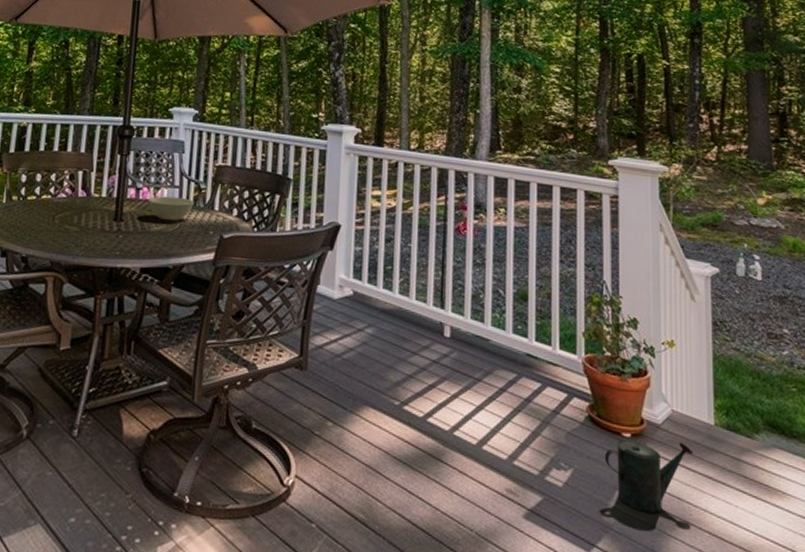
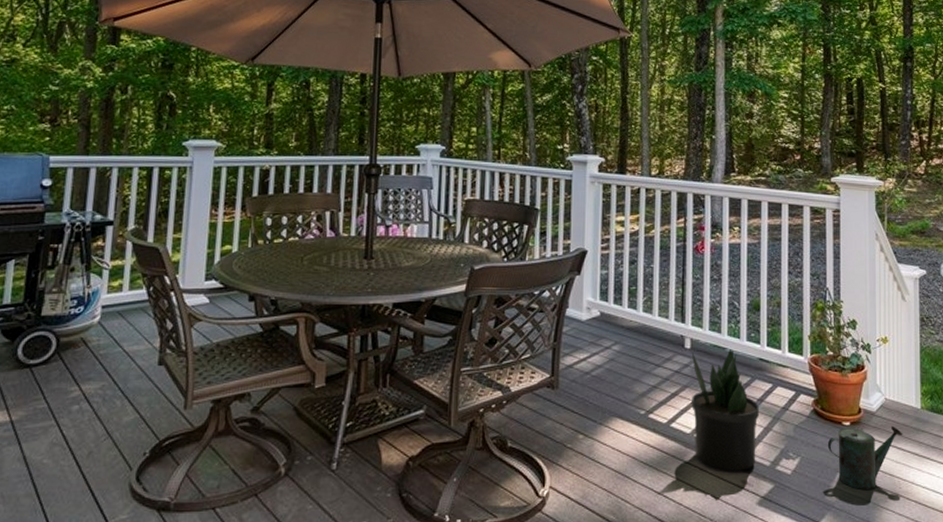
bowl: present [148,196,194,221] -> none [398,232,444,255]
planter: none [451,341,526,478] -> present [691,349,759,471]

